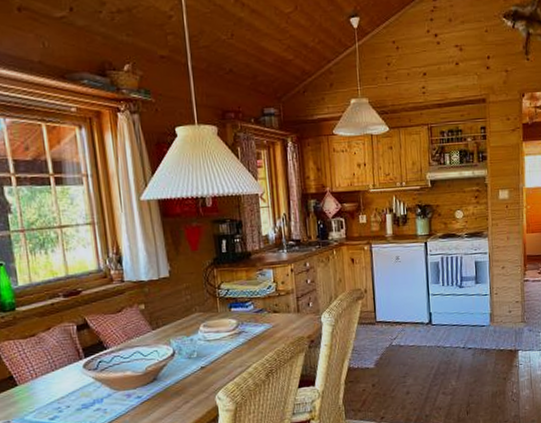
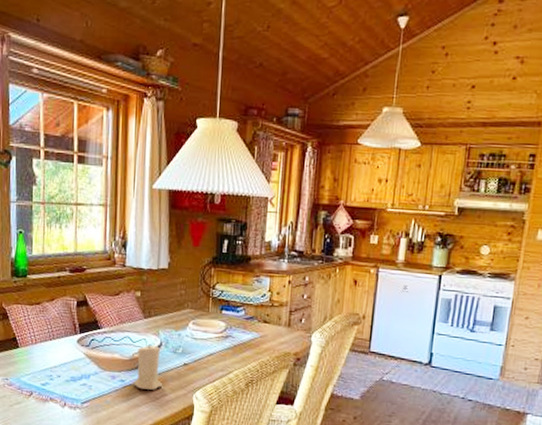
candle: none [150,355,183,402] -> present [133,344,163,390]

